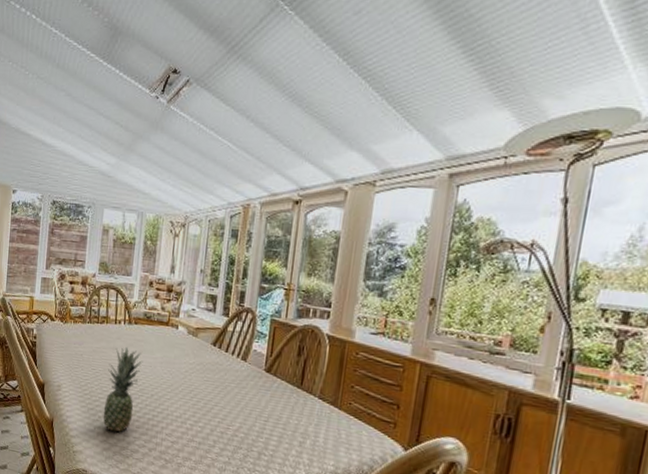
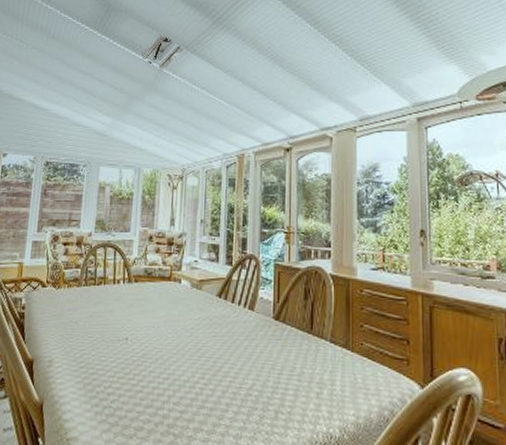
fruit: present [103,346,143,432] -> none [101,307,145,409]

